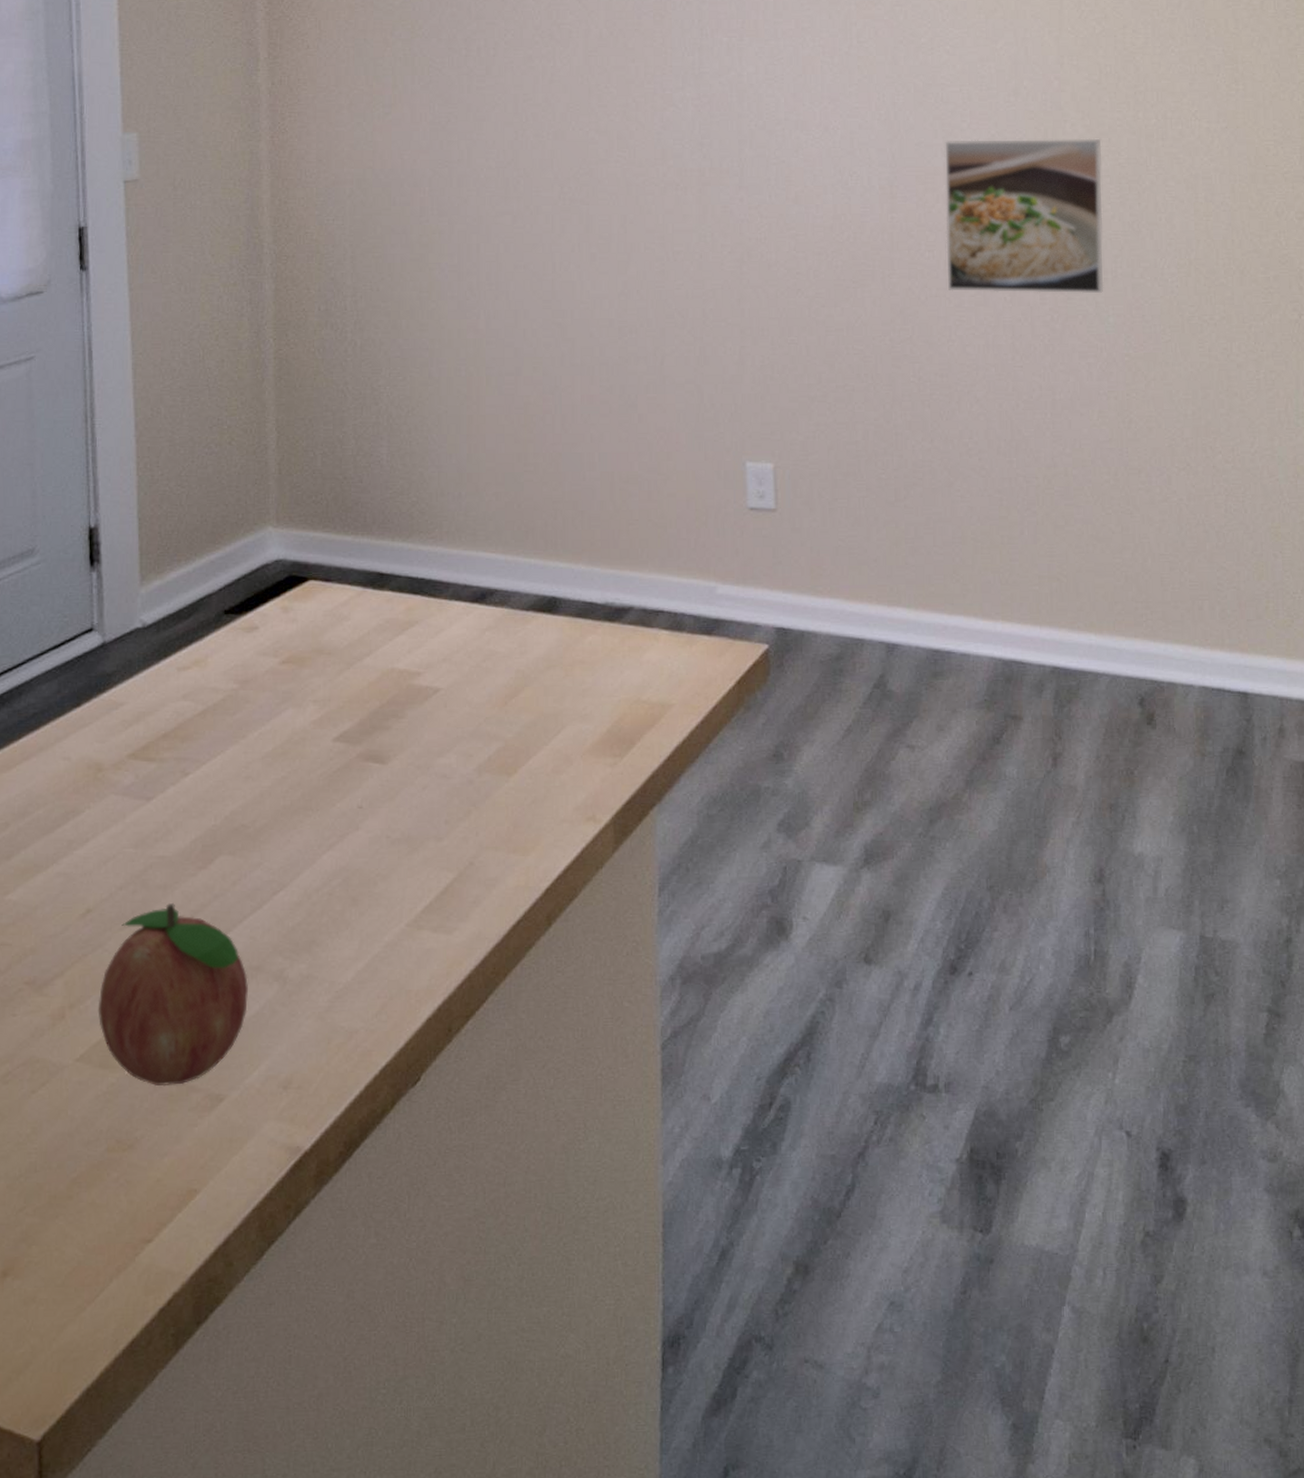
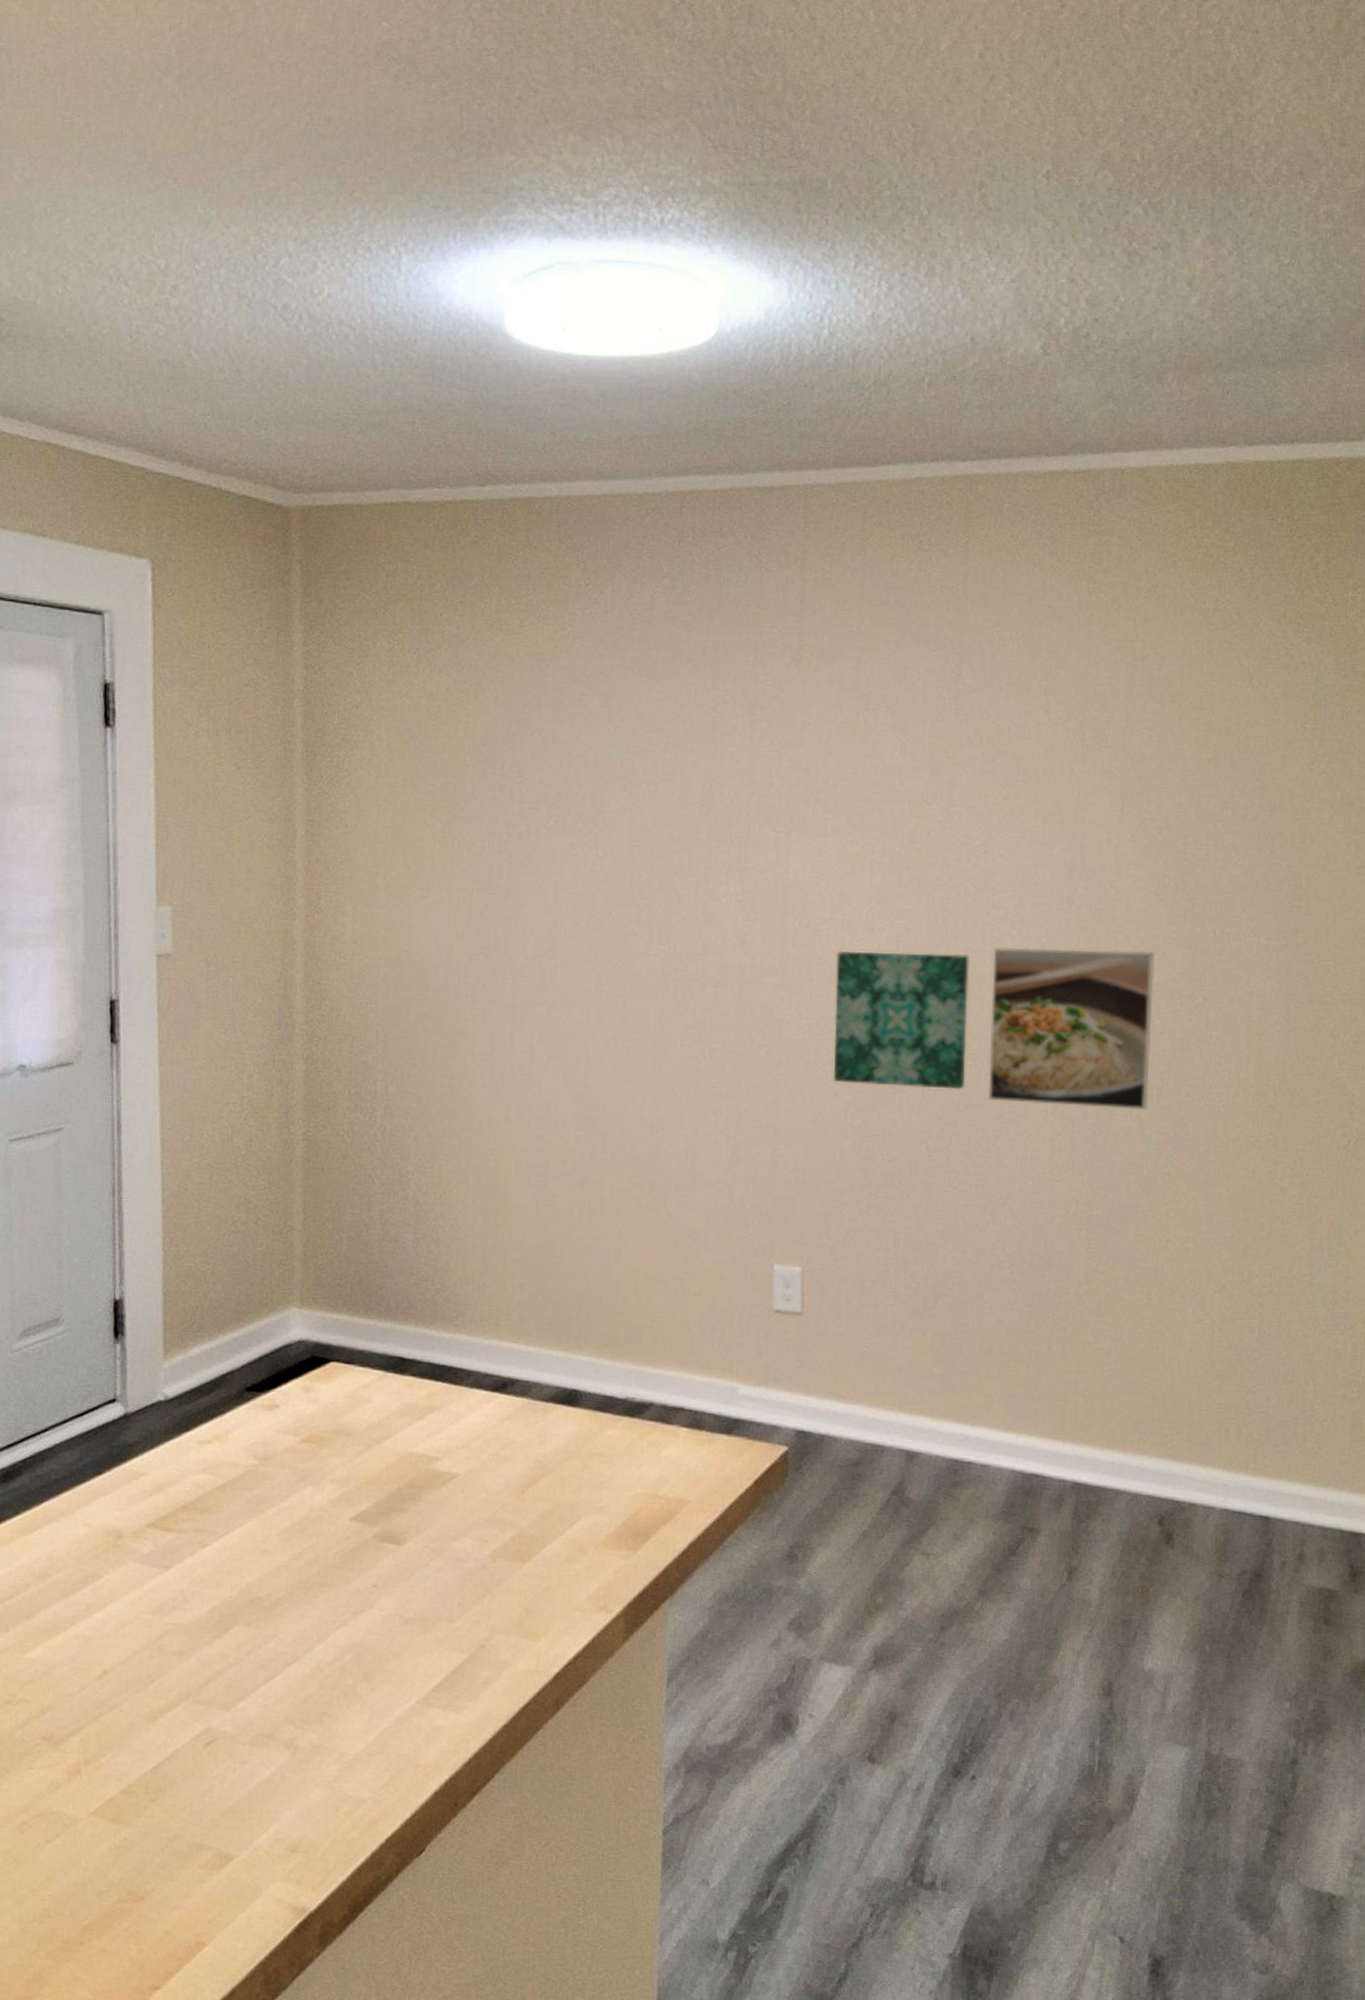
fruit: present [98,903,248,1087] -> none [112,1669,260,1844]
wall art: none [793,149,925,281] -> present [834,950,969,1090]

